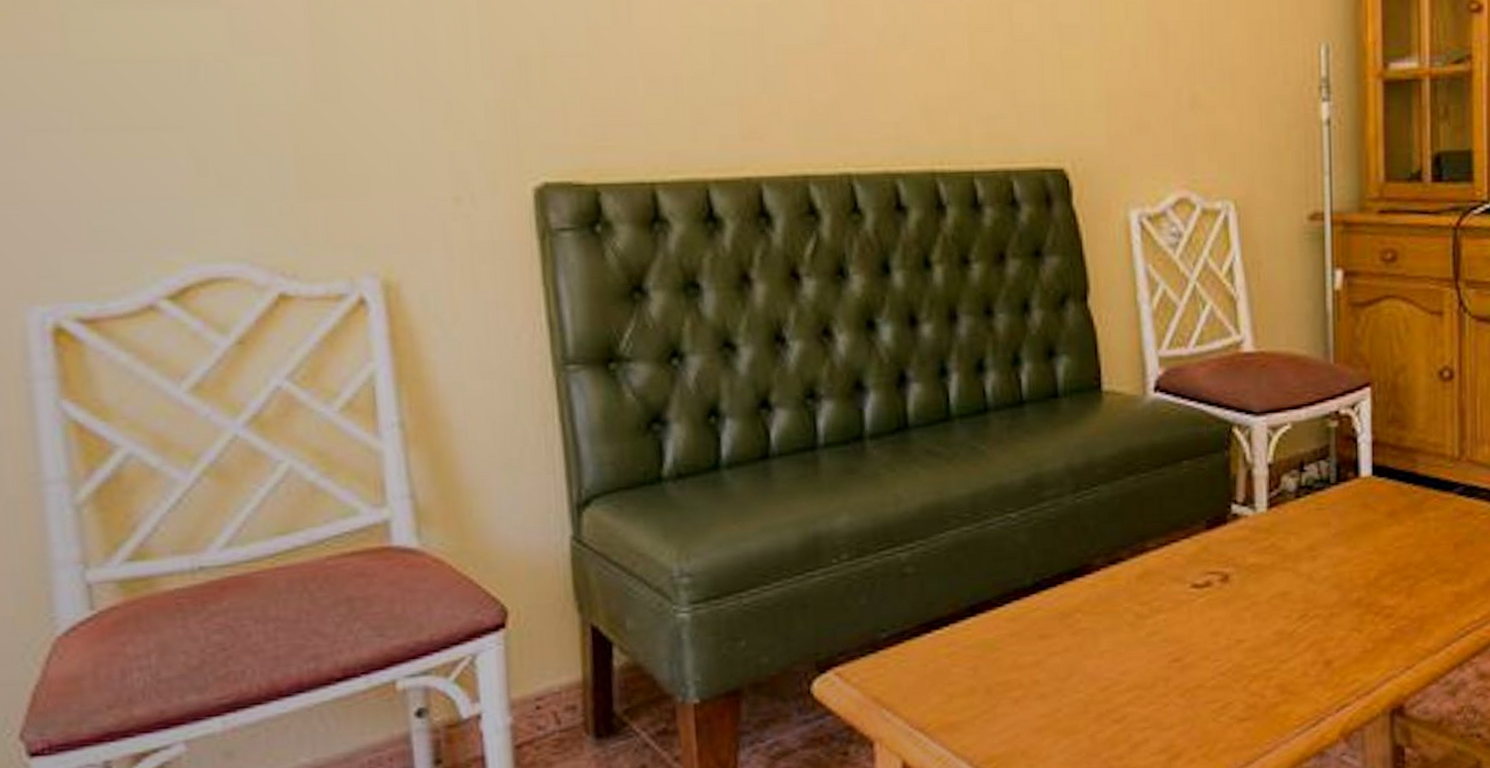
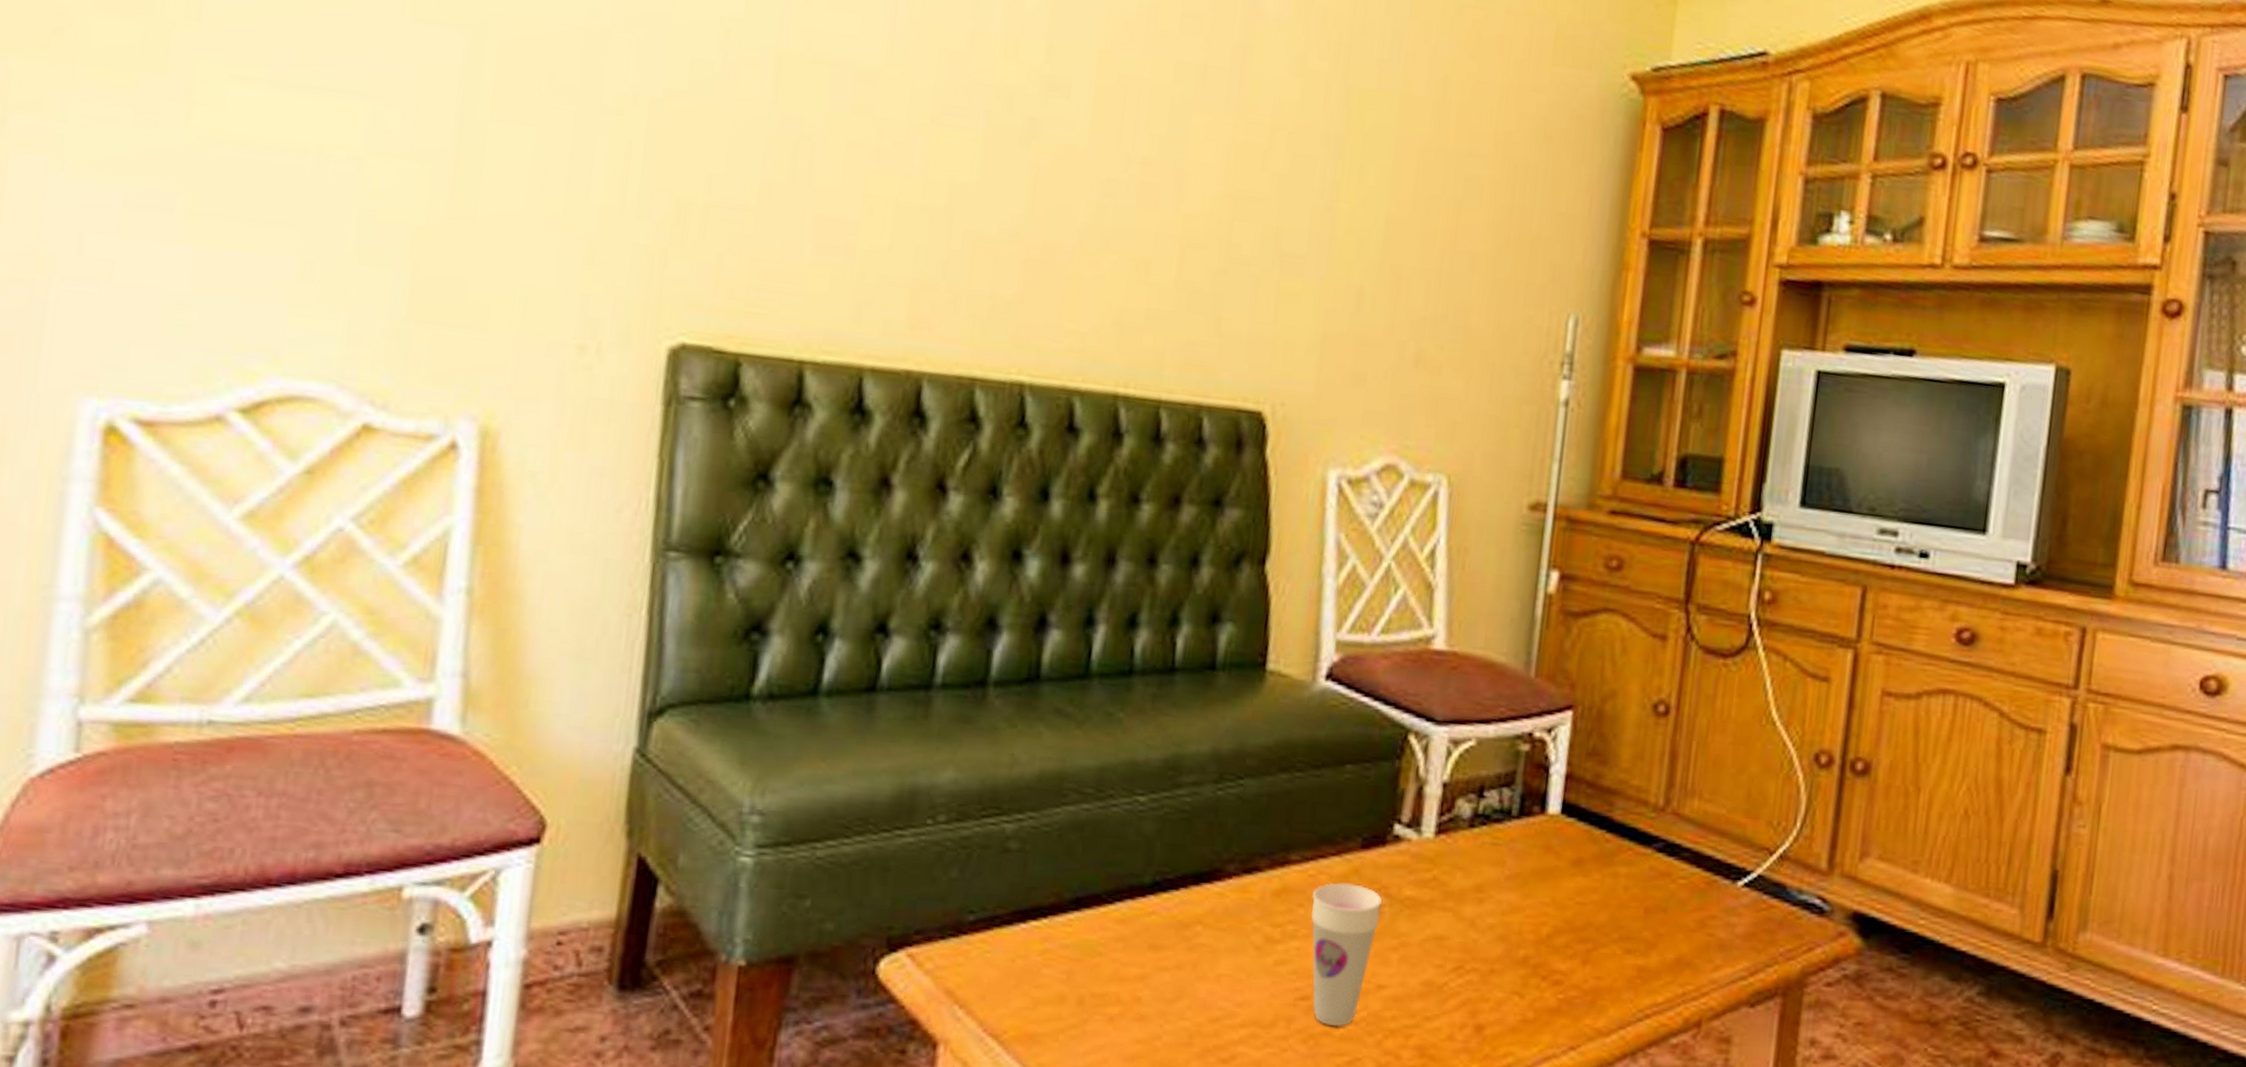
cup: none [1171,560,1231,680] -> present [1311,883,1383,1027]

